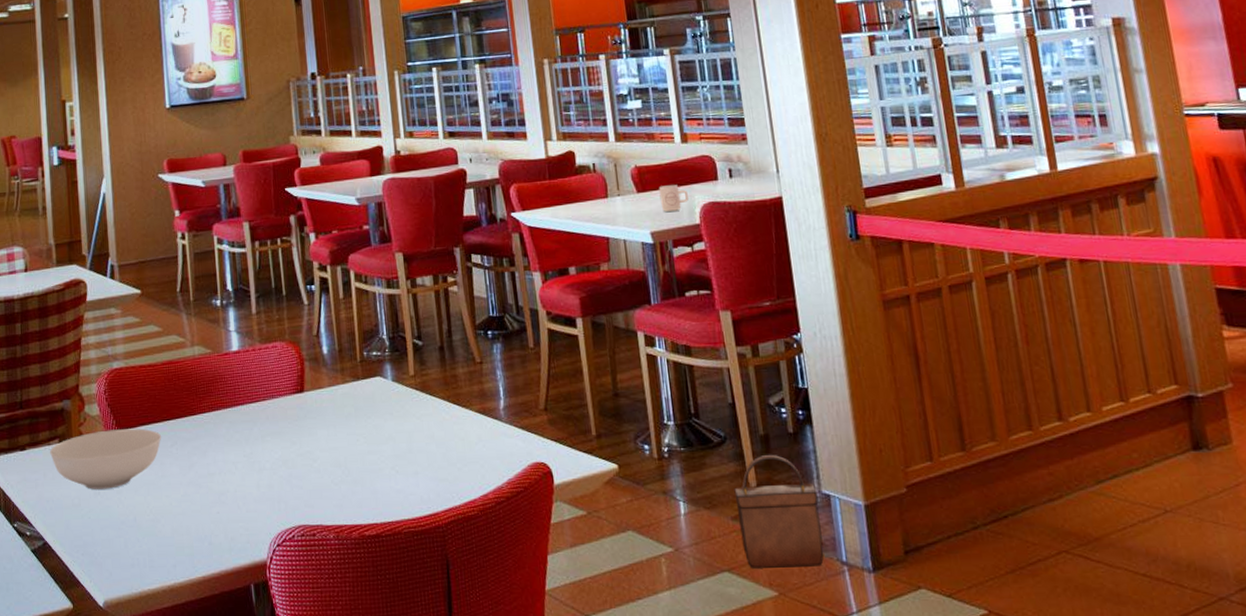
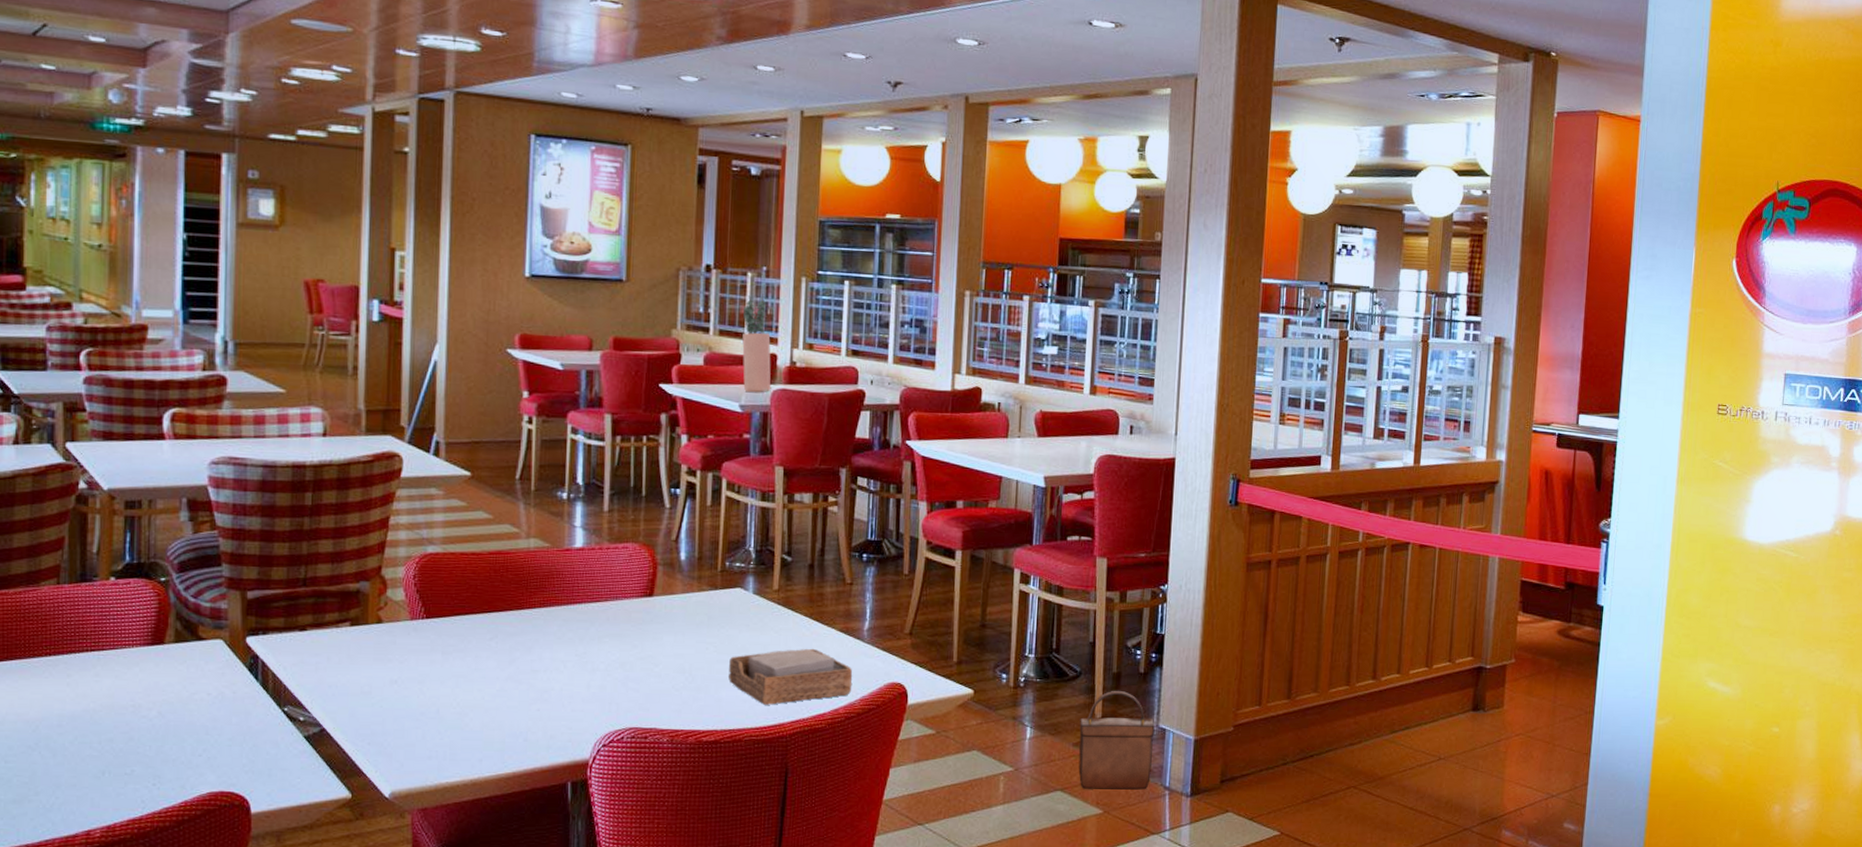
bowl: present [50,428,161,490] -> none [338,617,479,678]
vase: none [348,91,382,186] -> present [742,294,772,393]
napkin holder: none [379,432,498,494] -> present [729,648,853,705]
mug: present [658,185,689,212] -> none [1059,433,1087,459]

